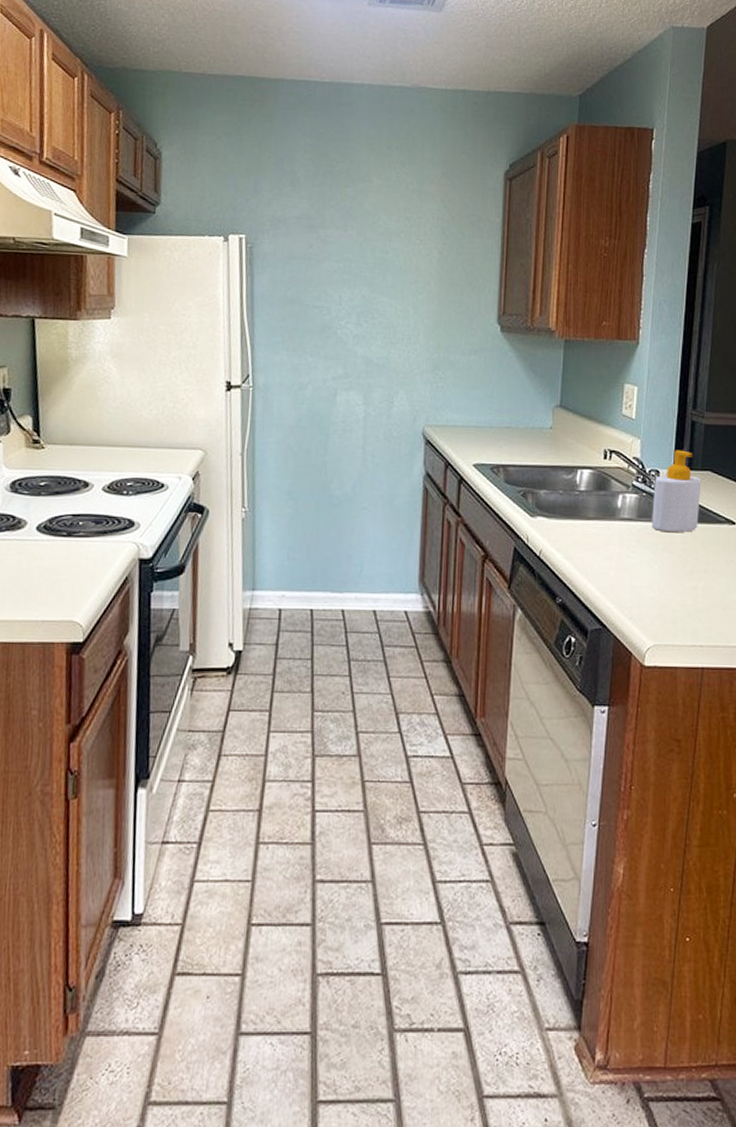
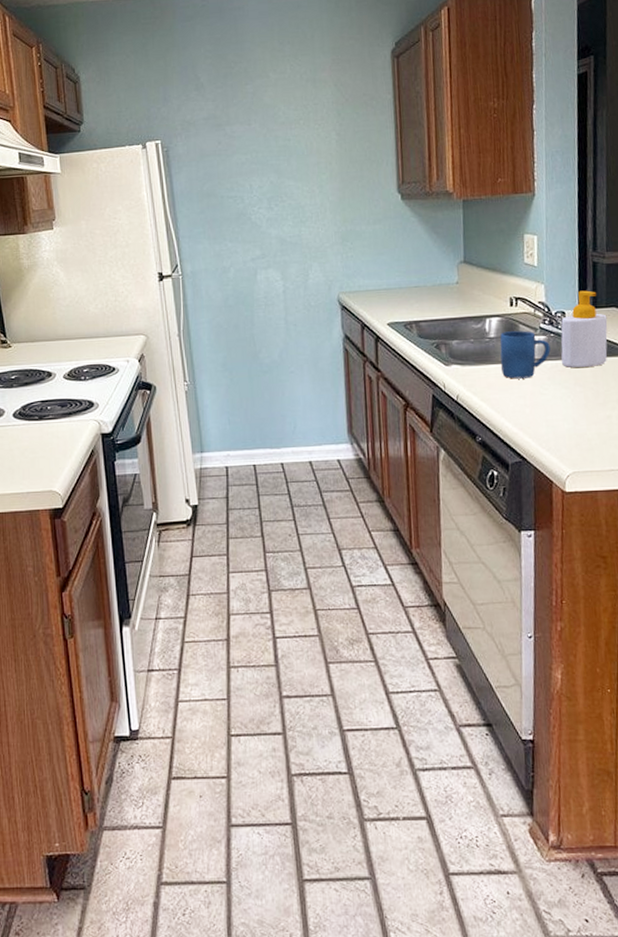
mug: none [589,486,641,539] -> present [500,330,551,379]

